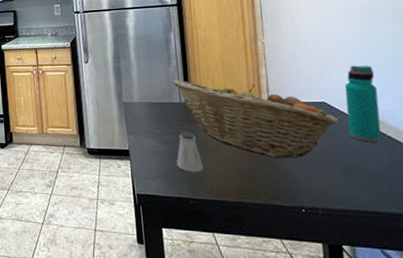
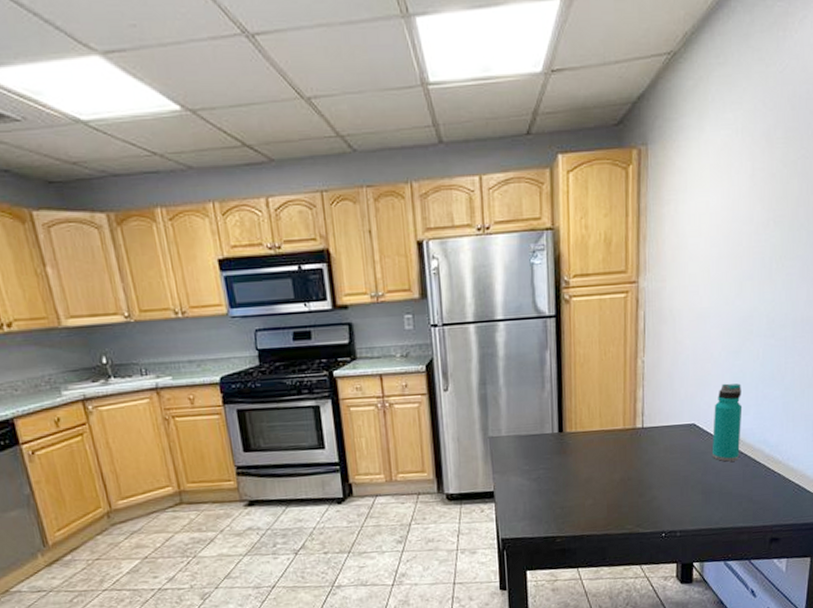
fruit basket: present [172,79,339,158] -> none [545,406,705,486]
saltshaker: present [176,132,204,172] -> none [544,465,573,509]

